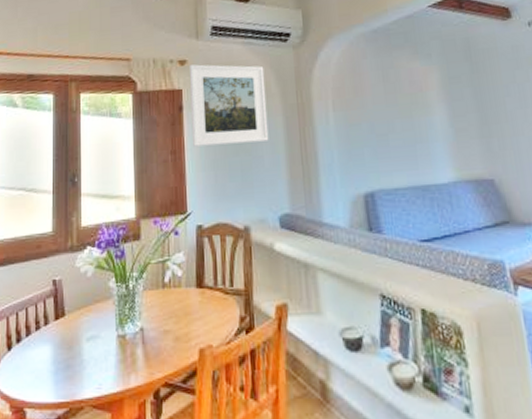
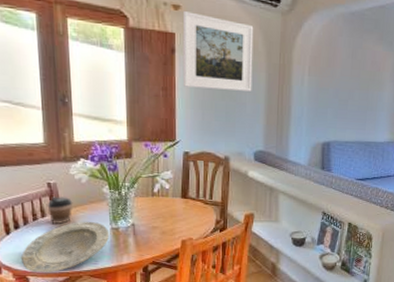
plate: none [19,327,116,403] -> present [20,221,110,273]
coffee cup: none [51,297,78,333] -> present [47,196,73,224]

